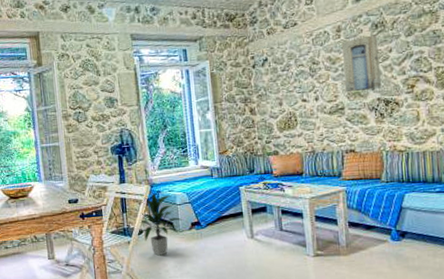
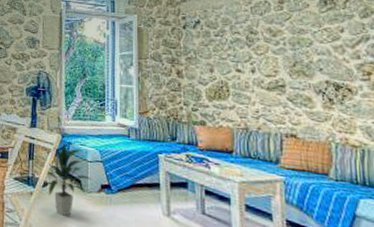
wall art: present [341,34,381,92] -> none [284,11,330,70]

